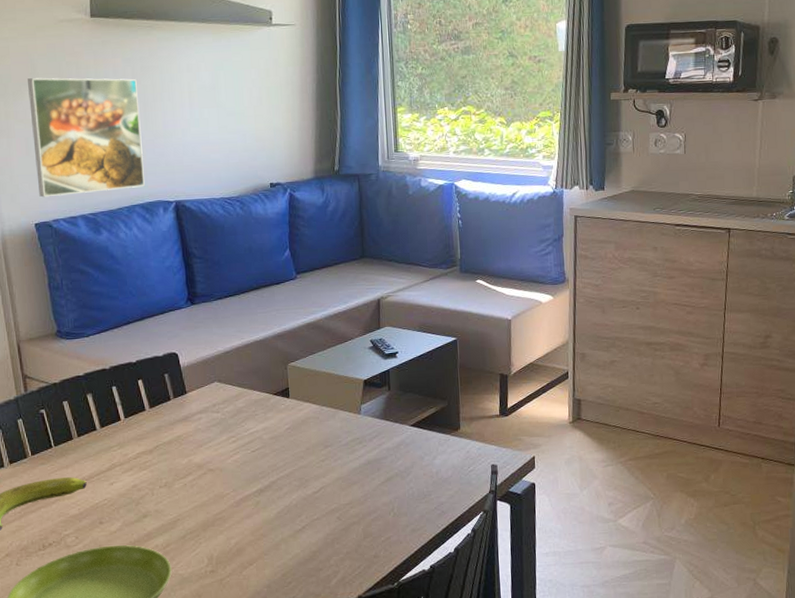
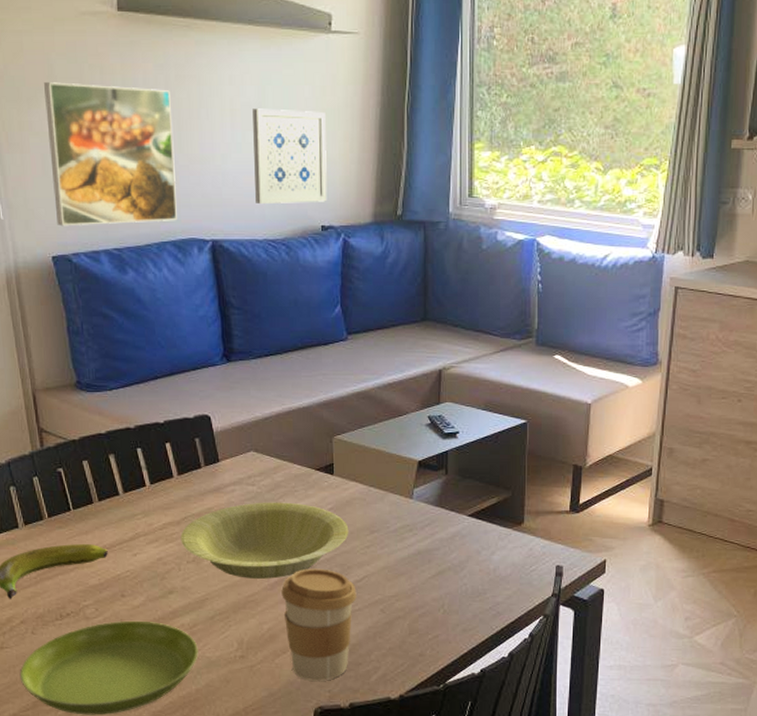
bowl: none [153,425,305,498] -> present [180,502,349,579]
wall art: none [208,89,274,169] -> present [252,108,327,205]
coffee cup: none [246,483,315,589] -> present [281,568,357,681]

